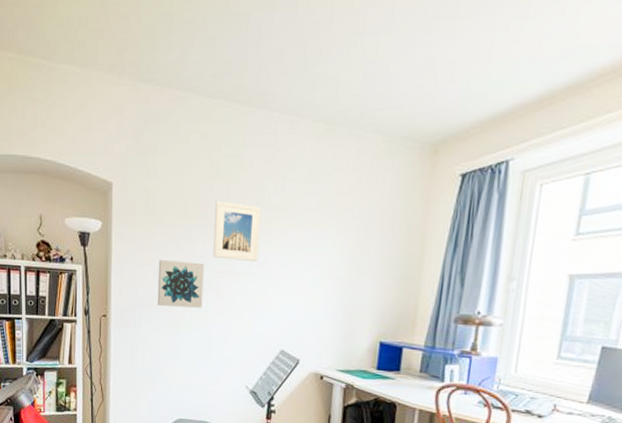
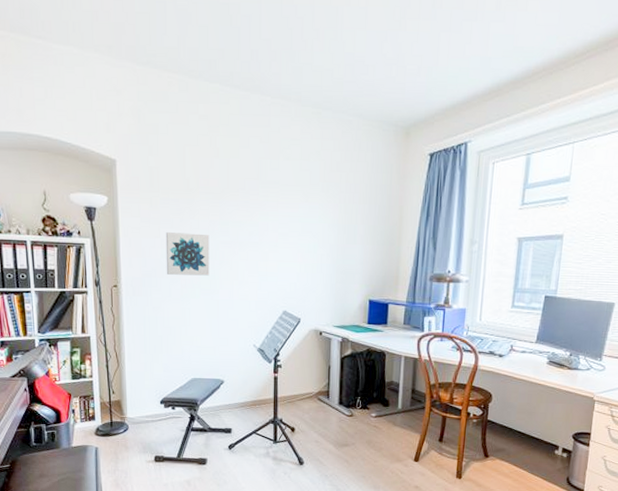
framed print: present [213,200,261,261] -> none [217,176,259,232]

